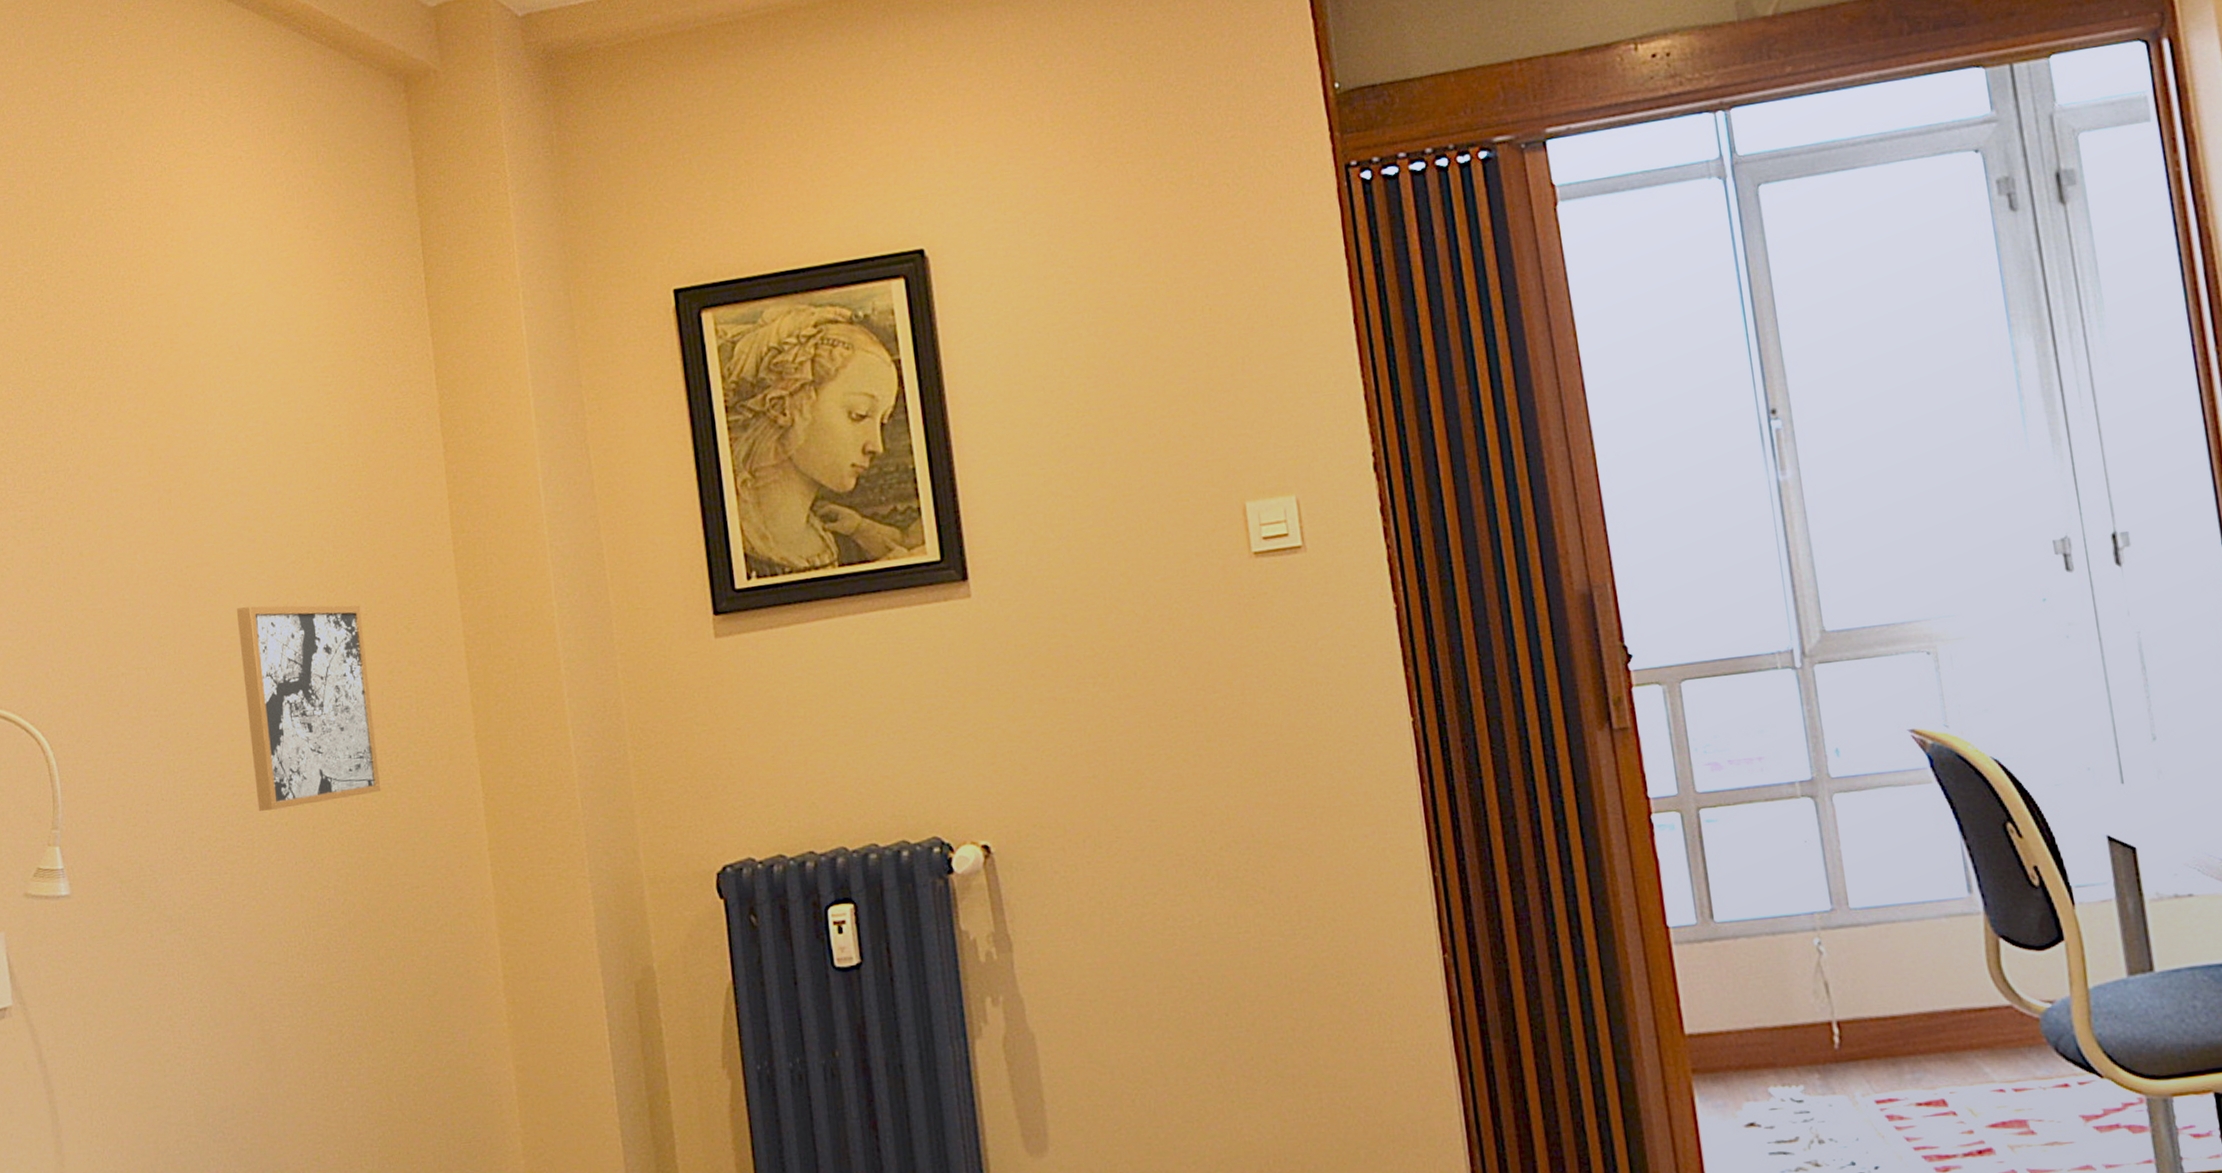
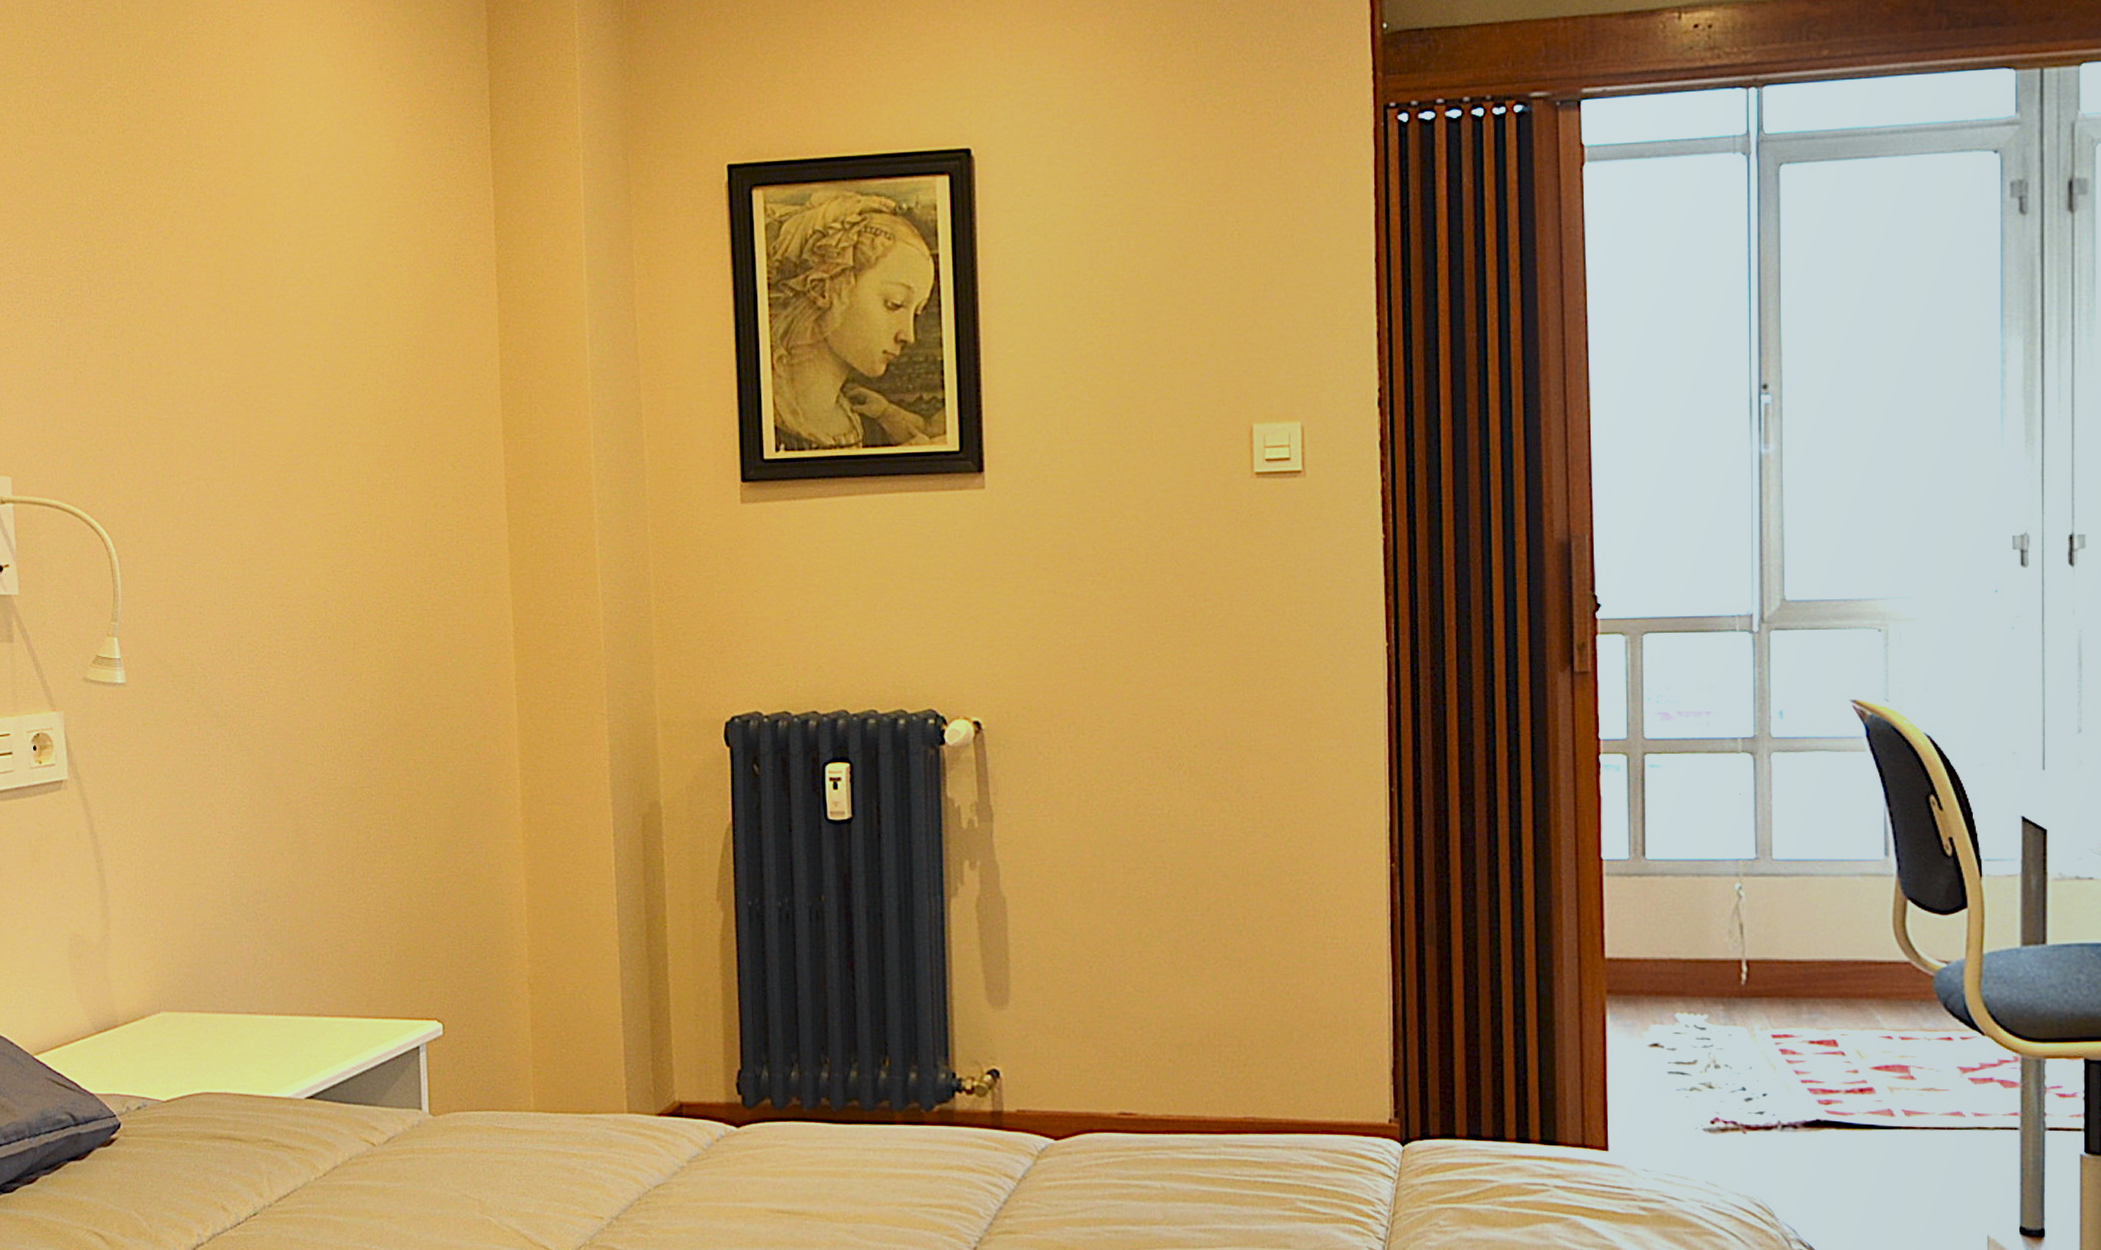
wall art: present [236,604,381,811] -> none [293,430,419,623]

